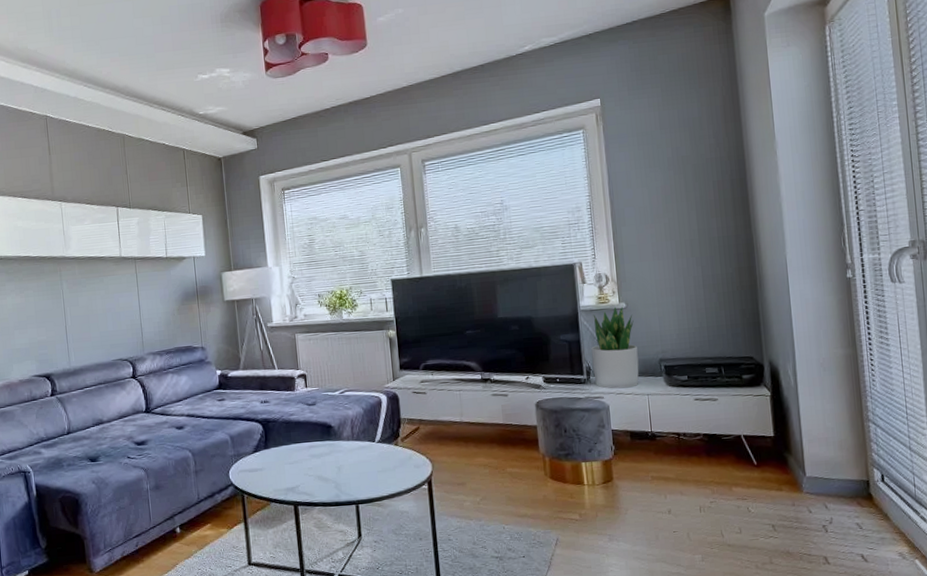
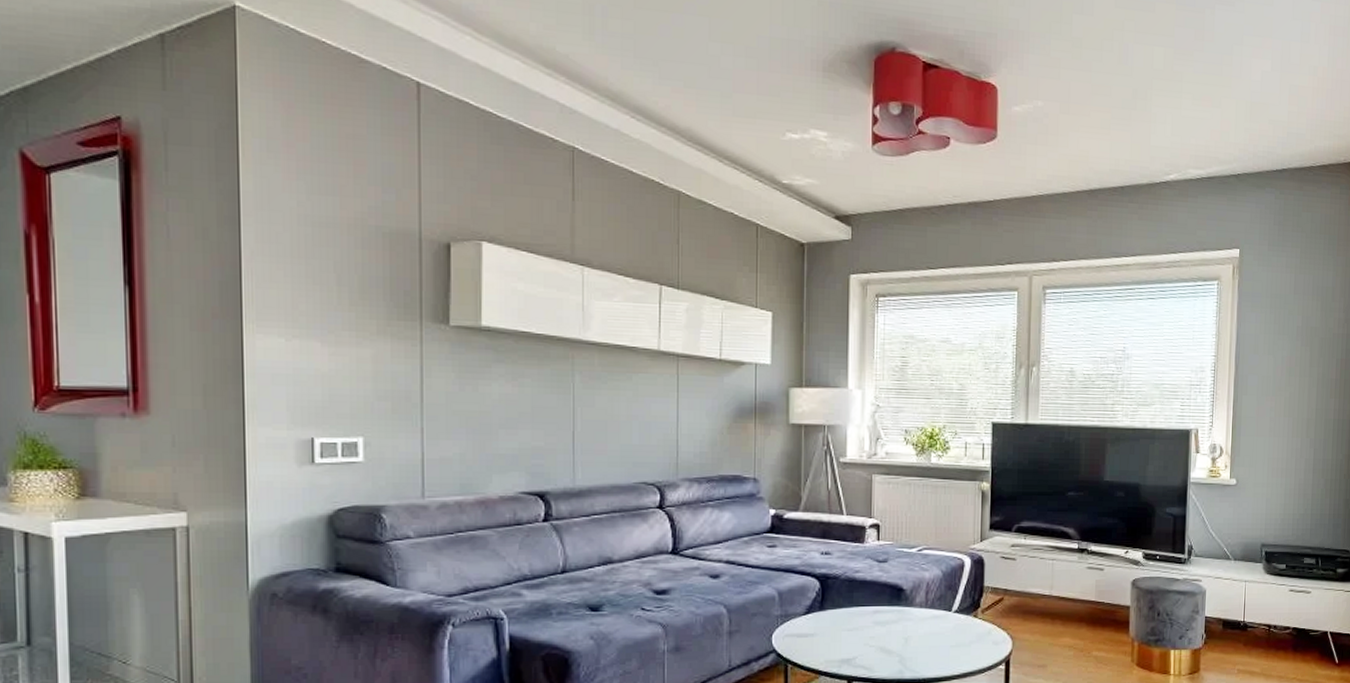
planter: present [591,306,639,389] -> none [1195,482,1242,572]

